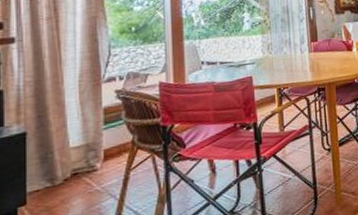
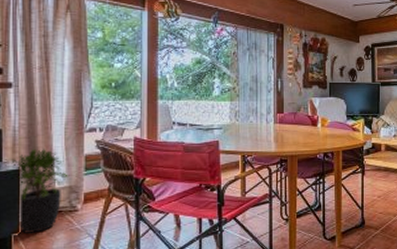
potted plant: none [15,105,86,205] -> present [11,148,70,233]

